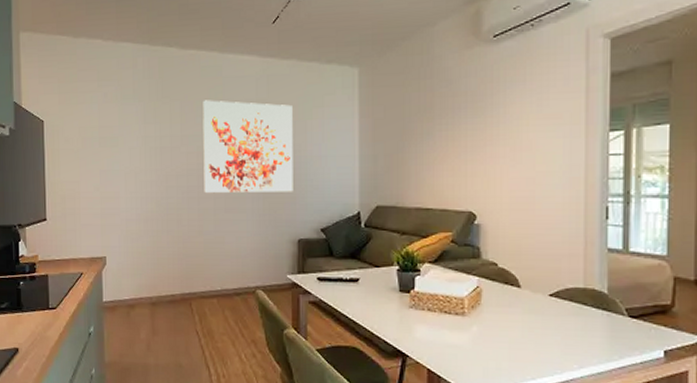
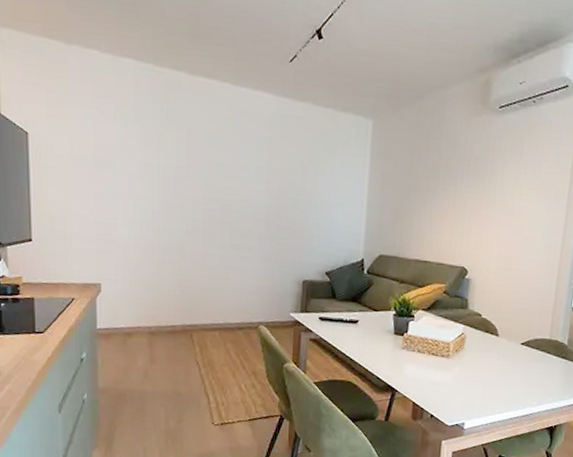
wall art: present [203,100,293,194] -> none [210,132,305,235]

